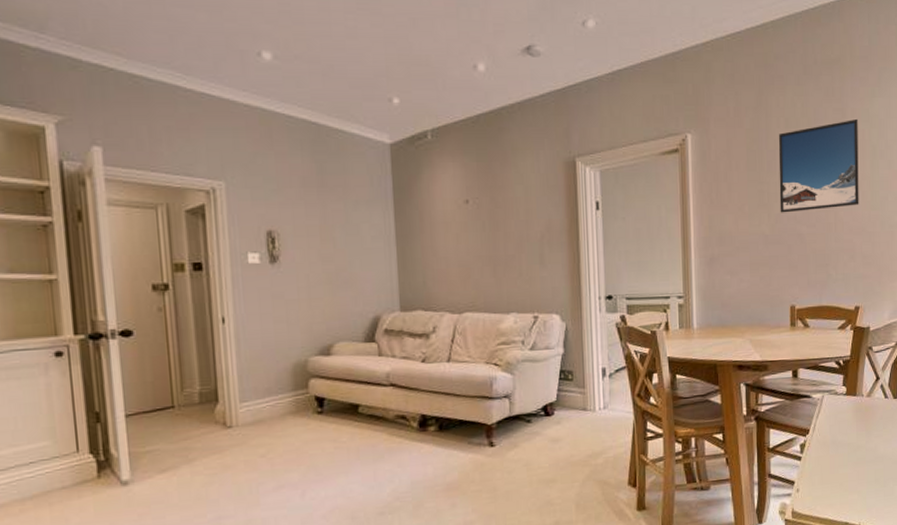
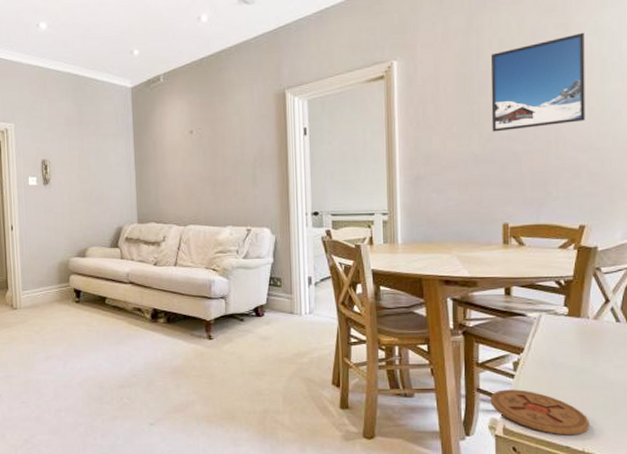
coaster: none [780,471,864,512] -> present [490,389,589,436]

